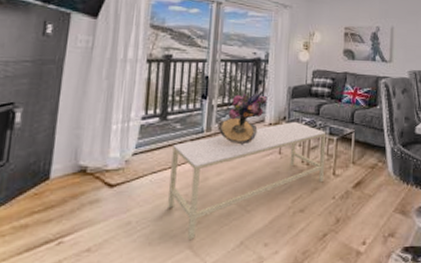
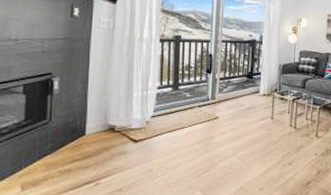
coffee table: present [168,121,327,239] -> none [182,93,311,184]
bouquet: present [217,91,268,145] -> none [220,67,262,111]

